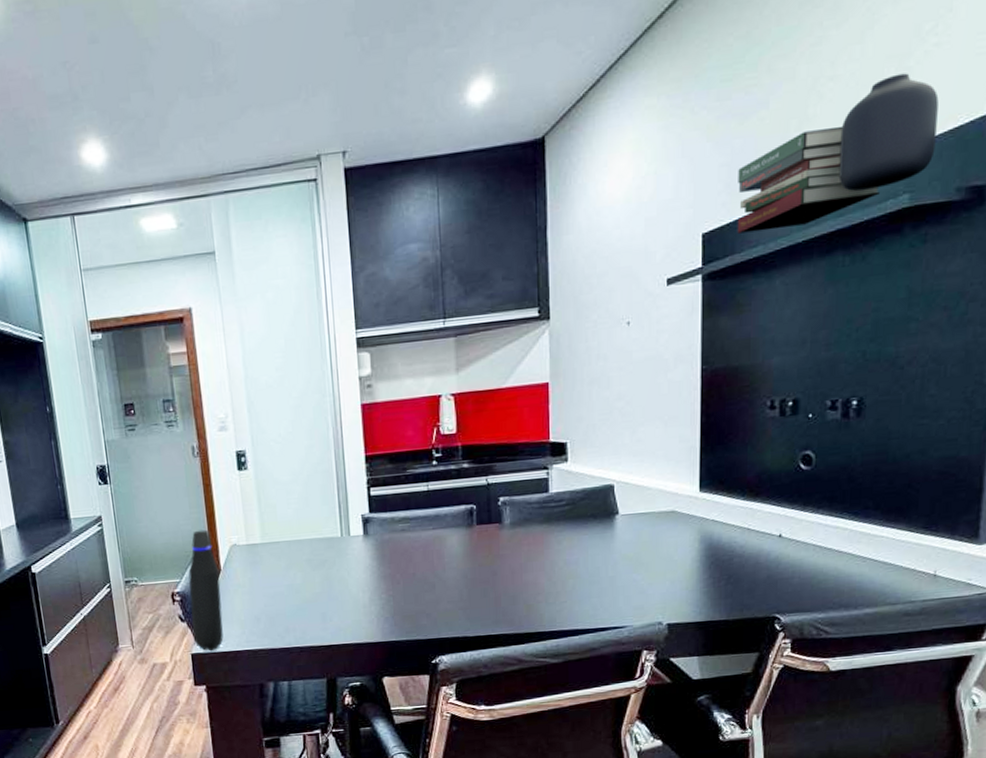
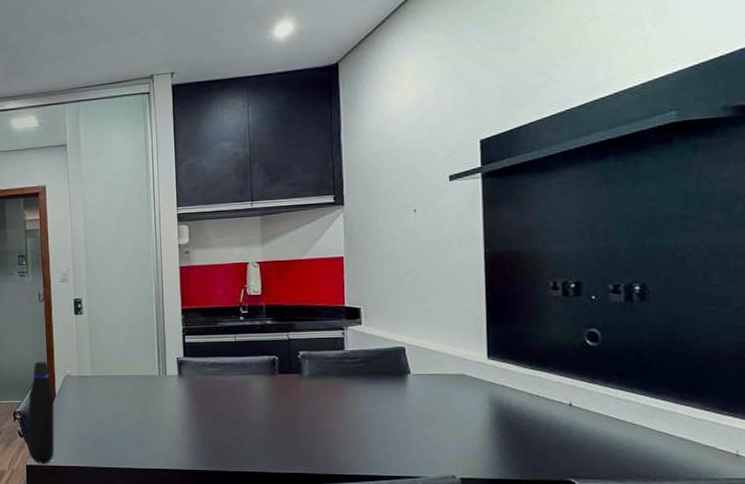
books: present [737,125,880,234] -> none [511,55,647,141]
vase: present [838,73,939,192] -> none [605,14,698,109]

